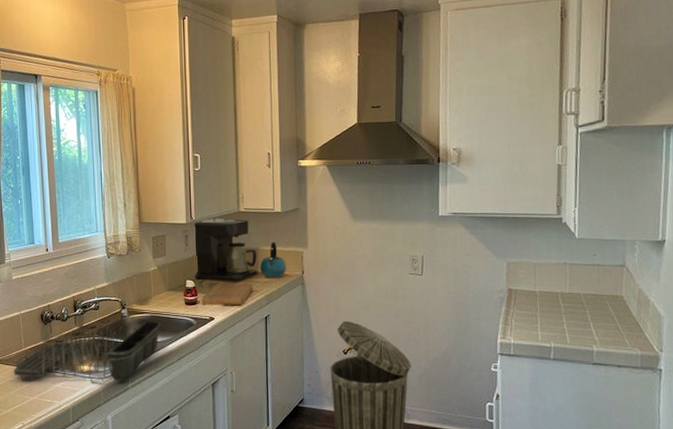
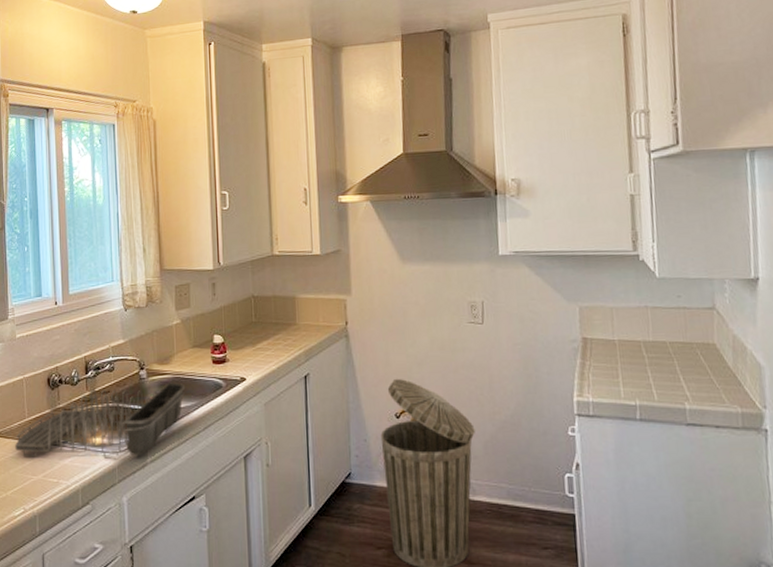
coffee maker: present [193,218,258,282] -> none [221,263,296,336]
cutting board: present [201,283,253,306] -> none [231,337,290,364]
kettle: present [260,242,287,279] -> none [298,289,328,332]

